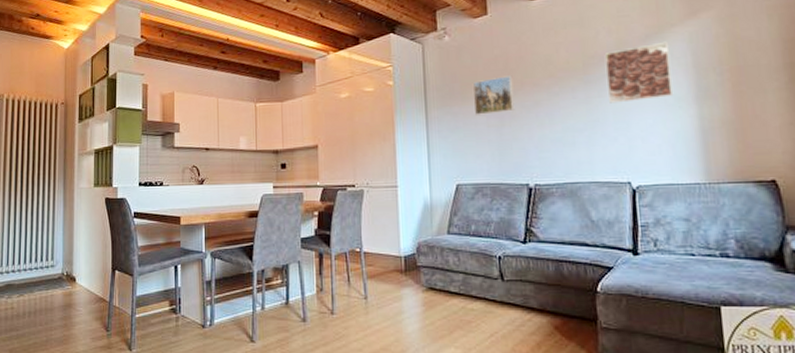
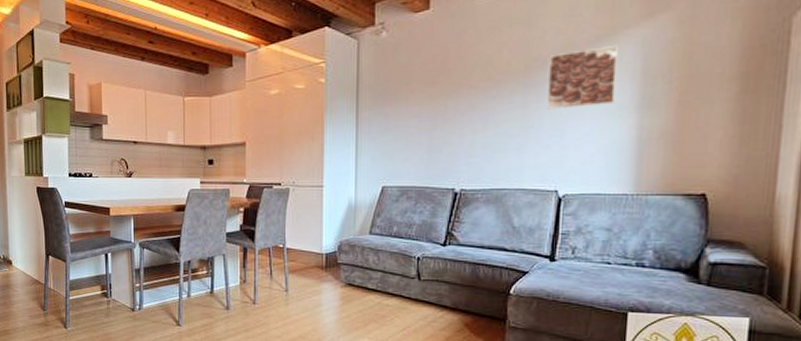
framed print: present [473,75,515,115] -> none [407,76,450,117]

